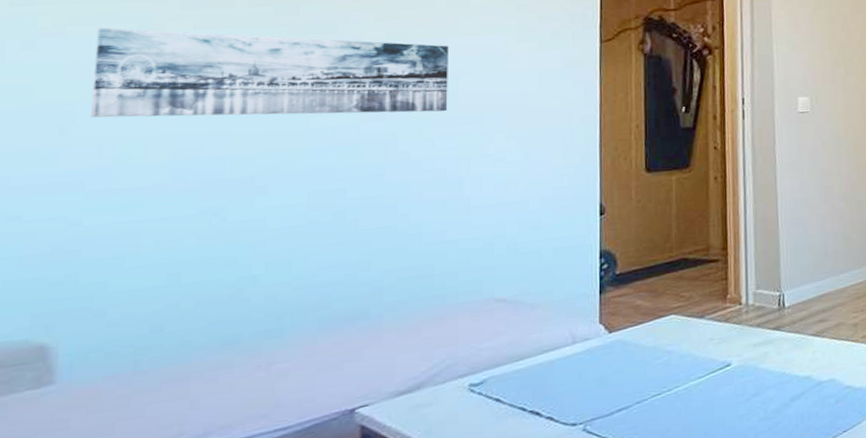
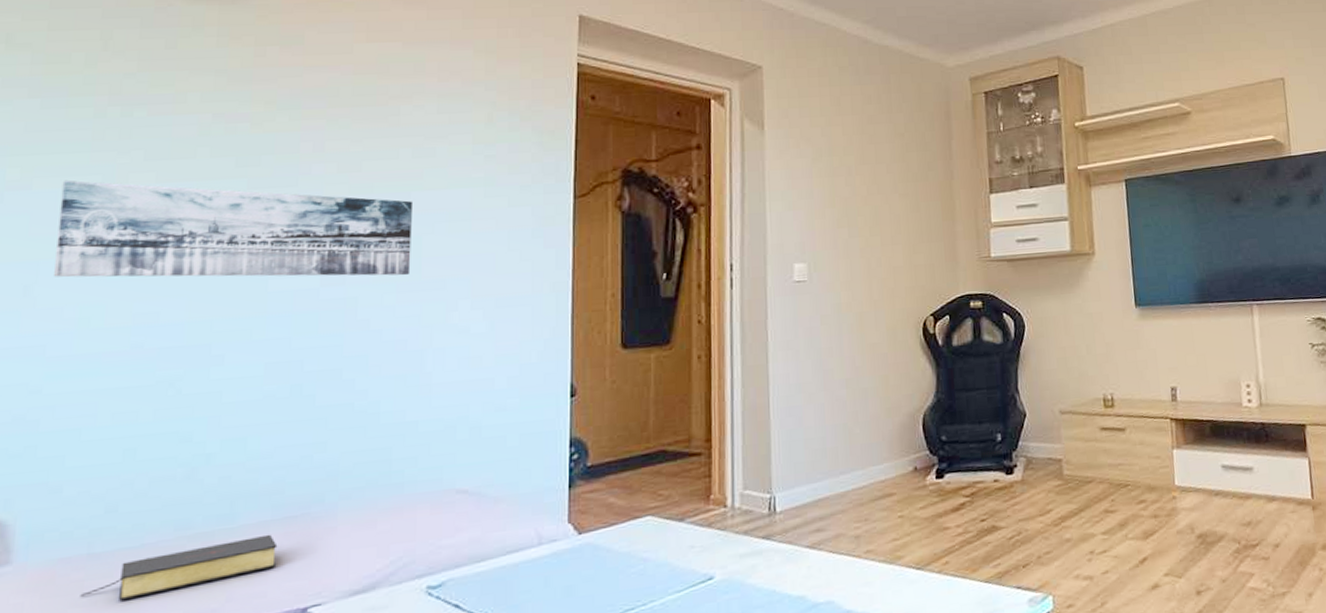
bible: none [127,345,325,413] -> present [80,534,278,602]

